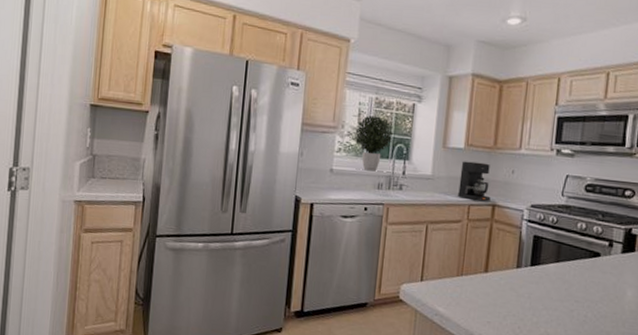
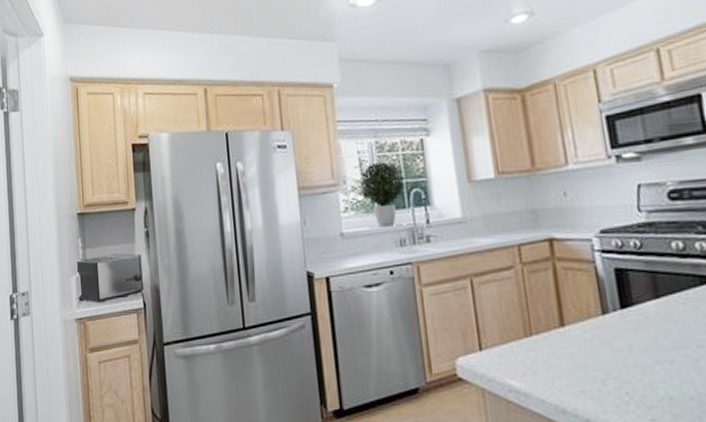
toaster: none [77,147,147,191] -> present [76,253,143,303]
coffee maker: present [458,161,491,202] -> none [496,190,545,239]

